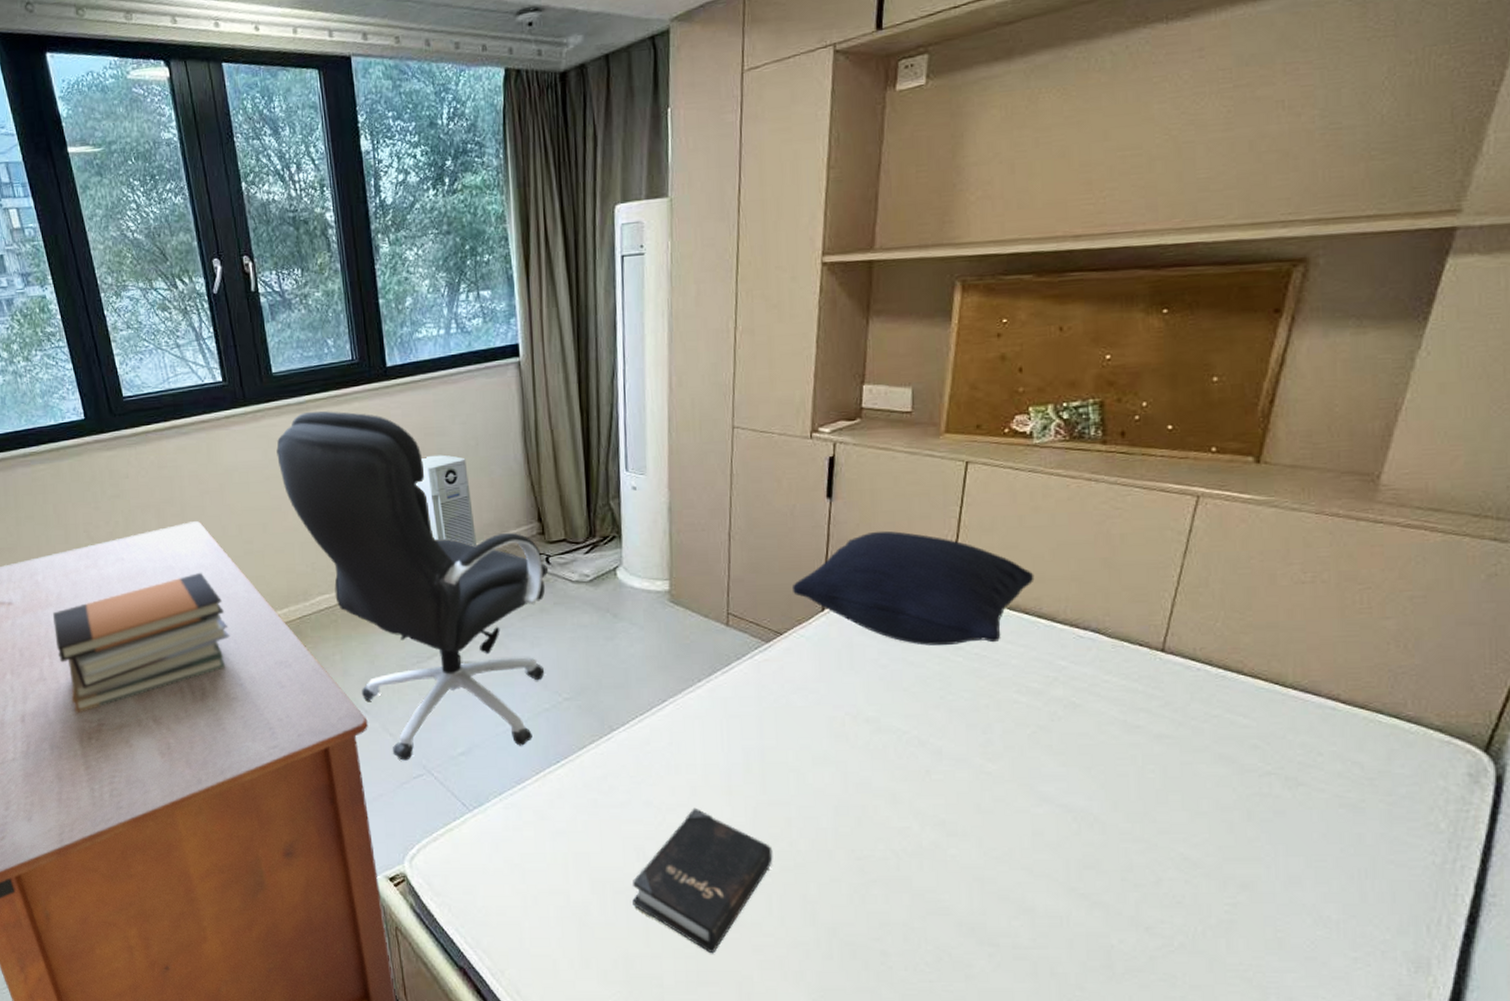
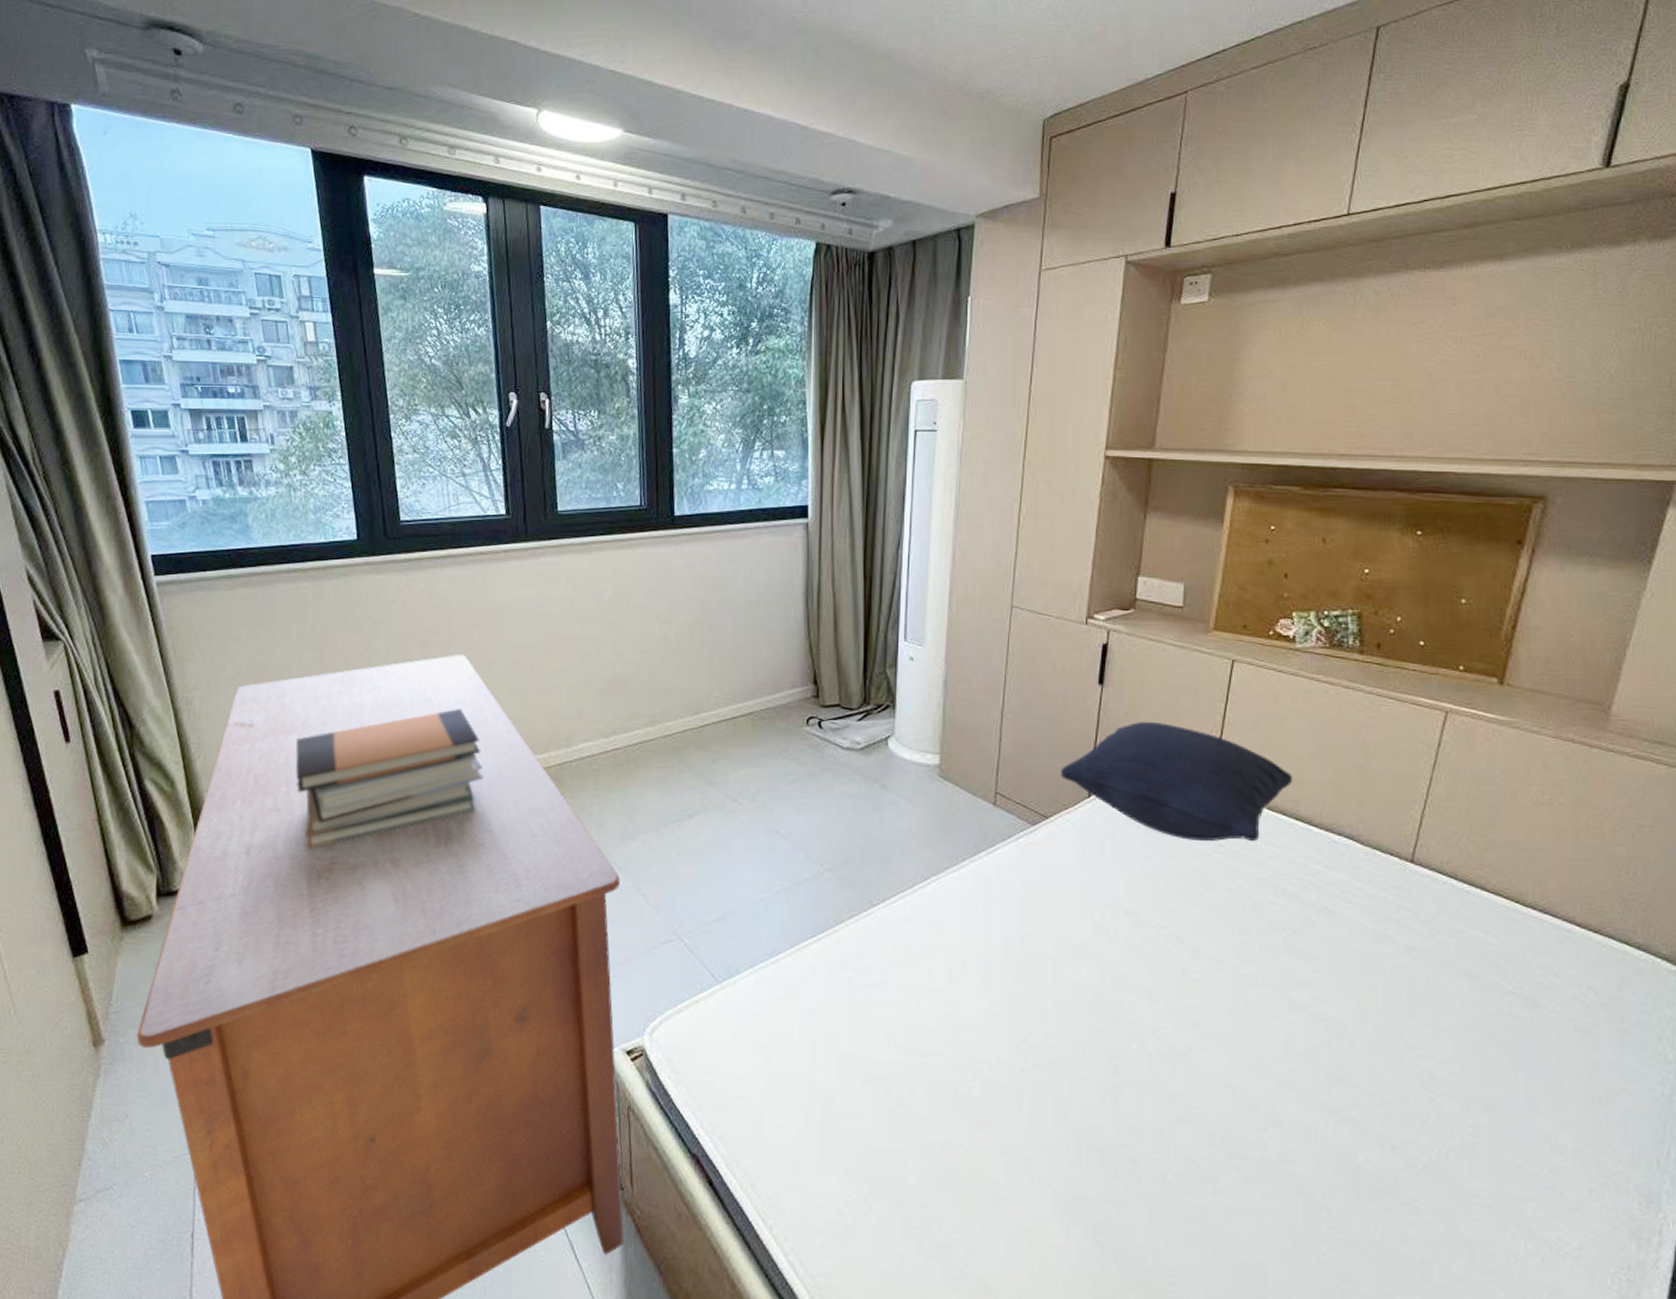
office chair: present [276,411,549,761] -> none [553,554,820,924]
air purifier: present [415,454,476,546] -> none [692,608,750,704]
hardback book: present [632,807,773,954] -> none [880,993,1027,1153]

